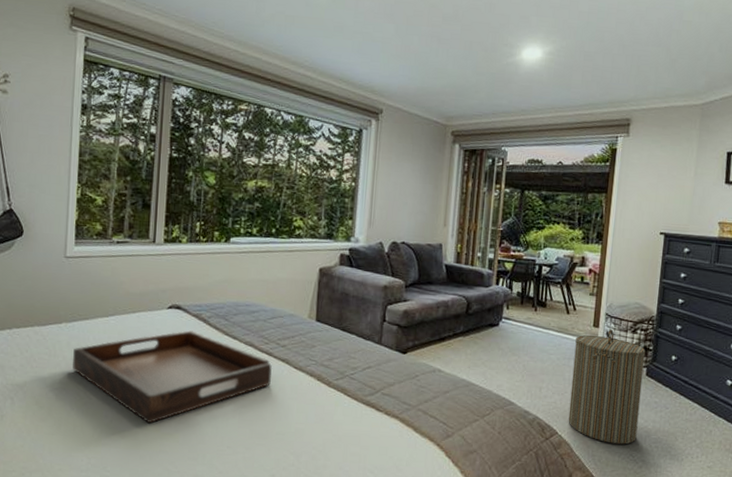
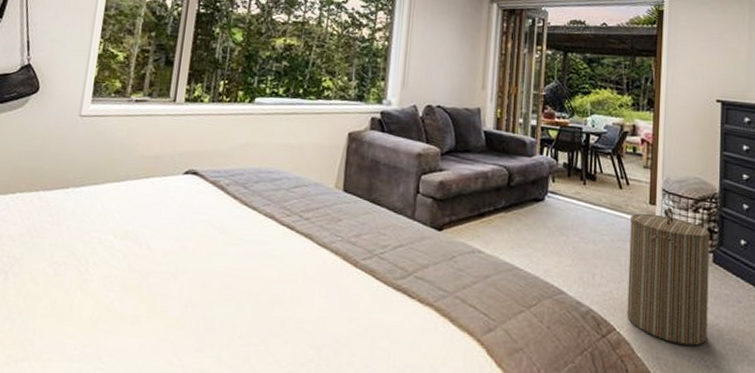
serving tray: present [73,330,273,424] -> none [75,199,294,306]

